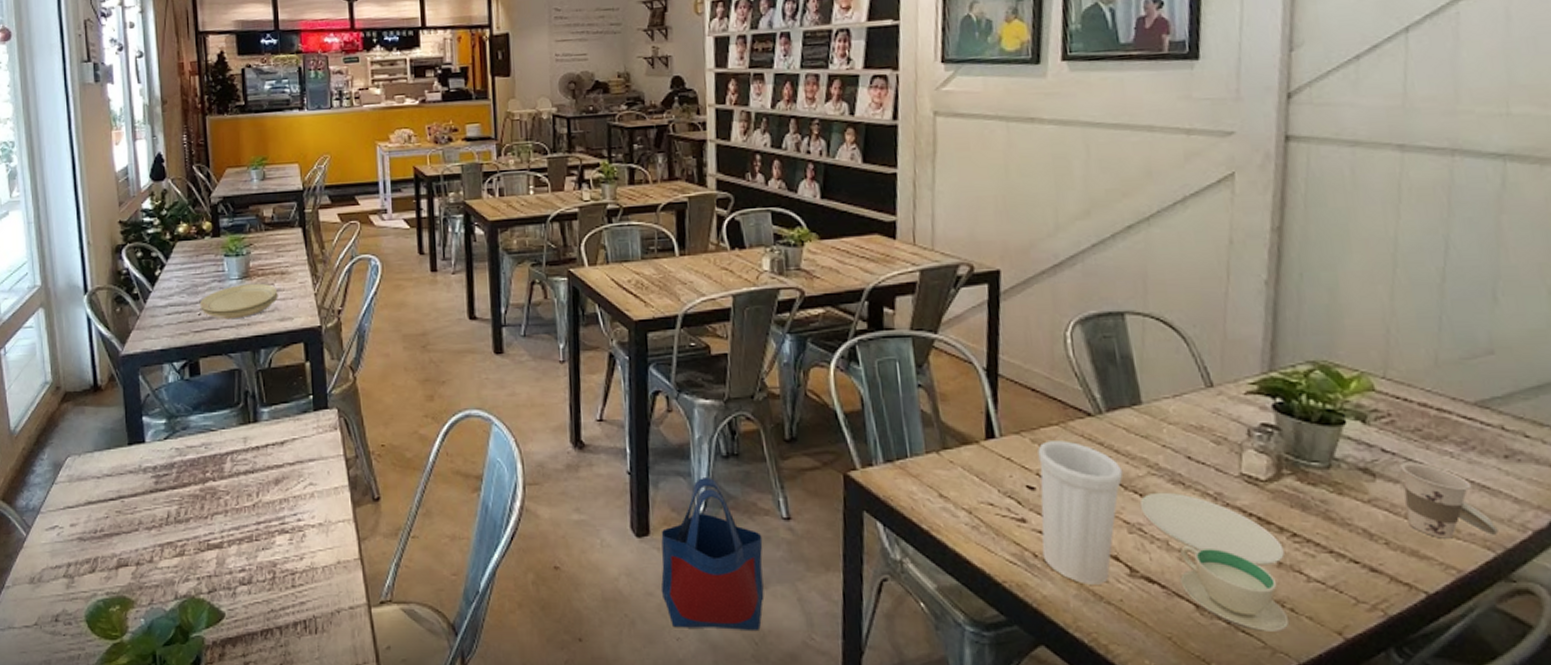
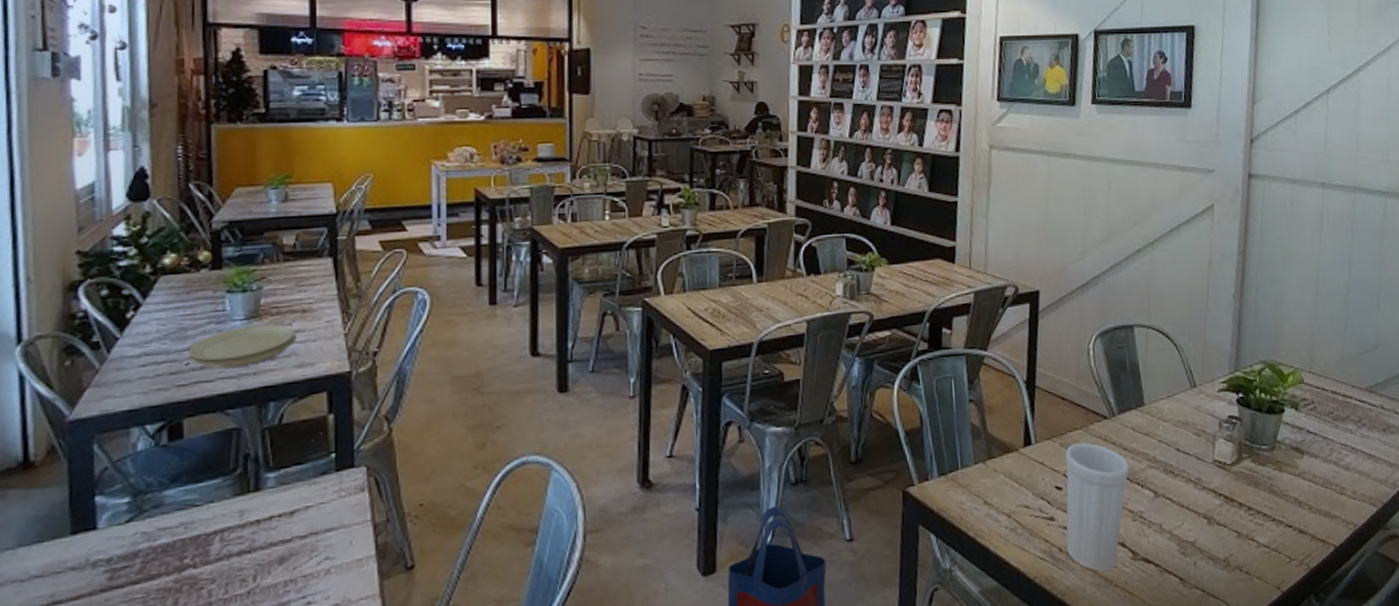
plate: present [1139,492,1285,566] -> none [1141,481,1243,538]
cup: present [1180,546,1290,631] -> none [1169,526,1245,595]
cup: present [1400,462,1499,539] -> none [1319,439,1379,500]

